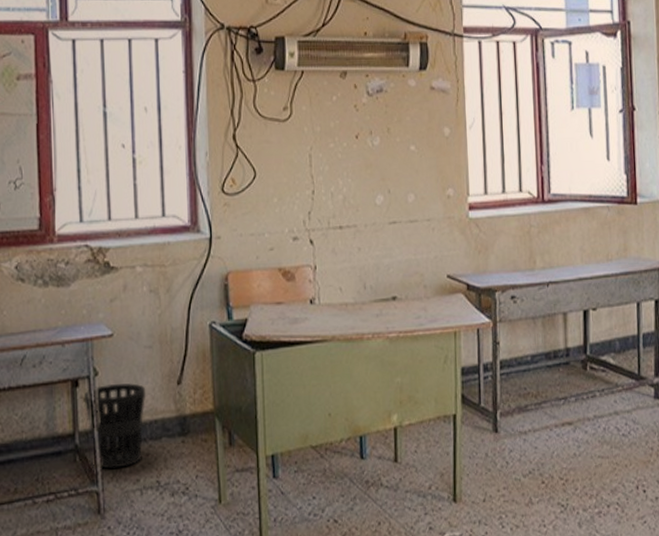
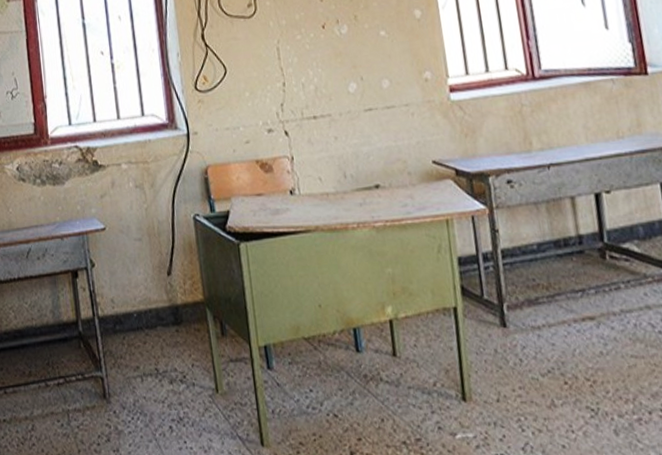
wastebasket: present [83,382,146,469] -> none [83,273,140,355]

